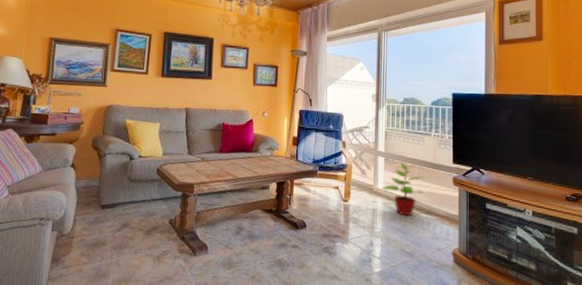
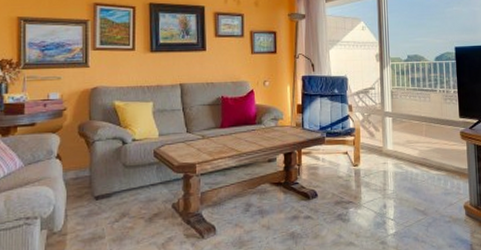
potted plant: present [382,163,425,216] -> none [391,122,434,175]

